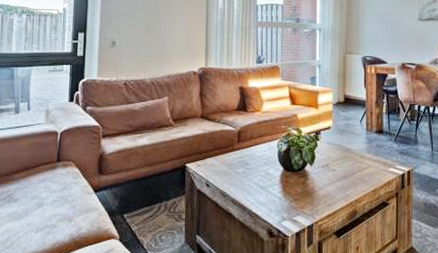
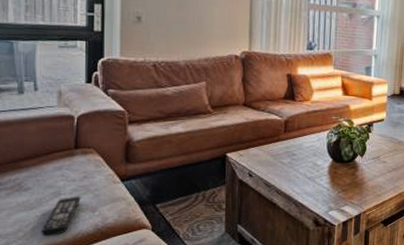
remote control: none [25,206,60,246] -> present [41,196,81,237]

